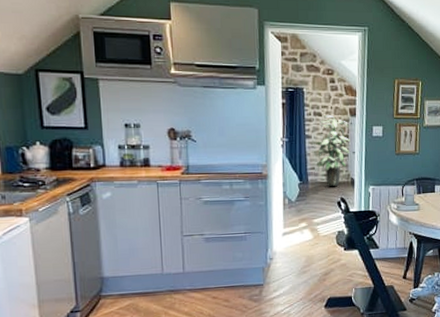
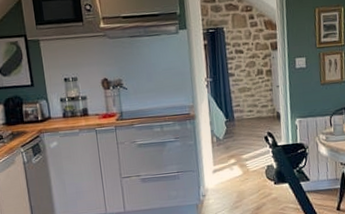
indoor plant: present [315,115,350,186] -> none [238,51,274,122]

